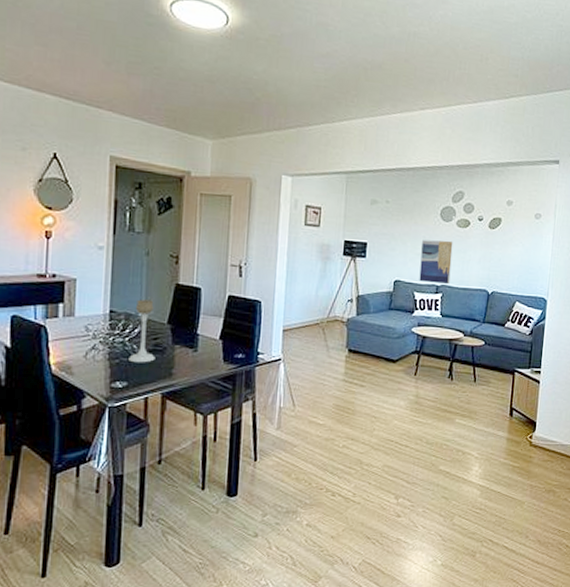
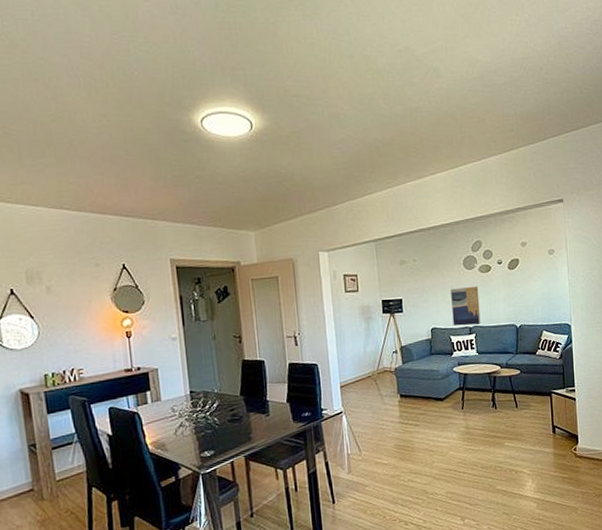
candle holder: present [129,299,155,363] -> none [211,377,235,433]

